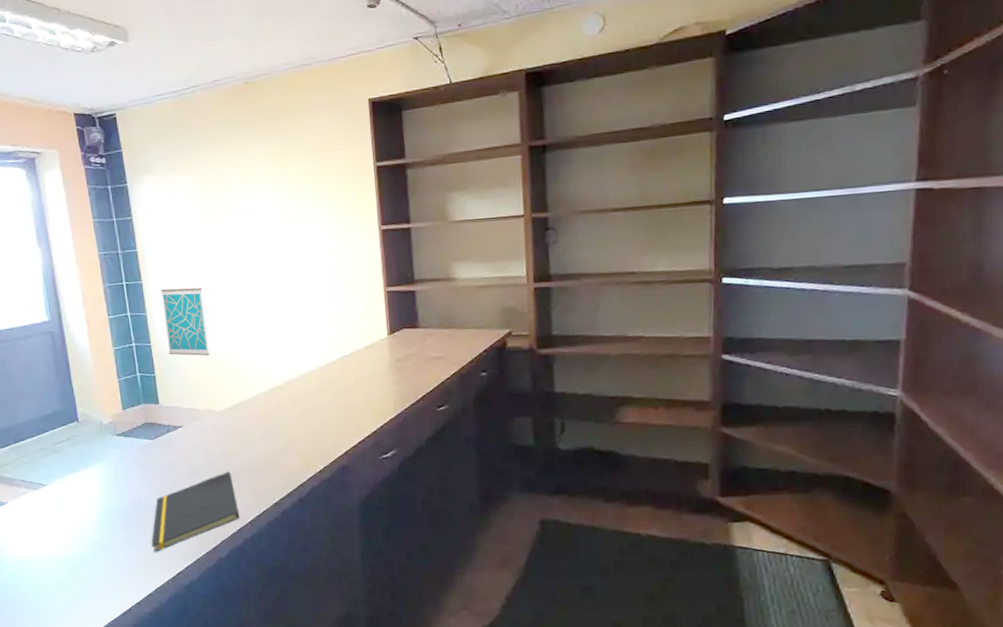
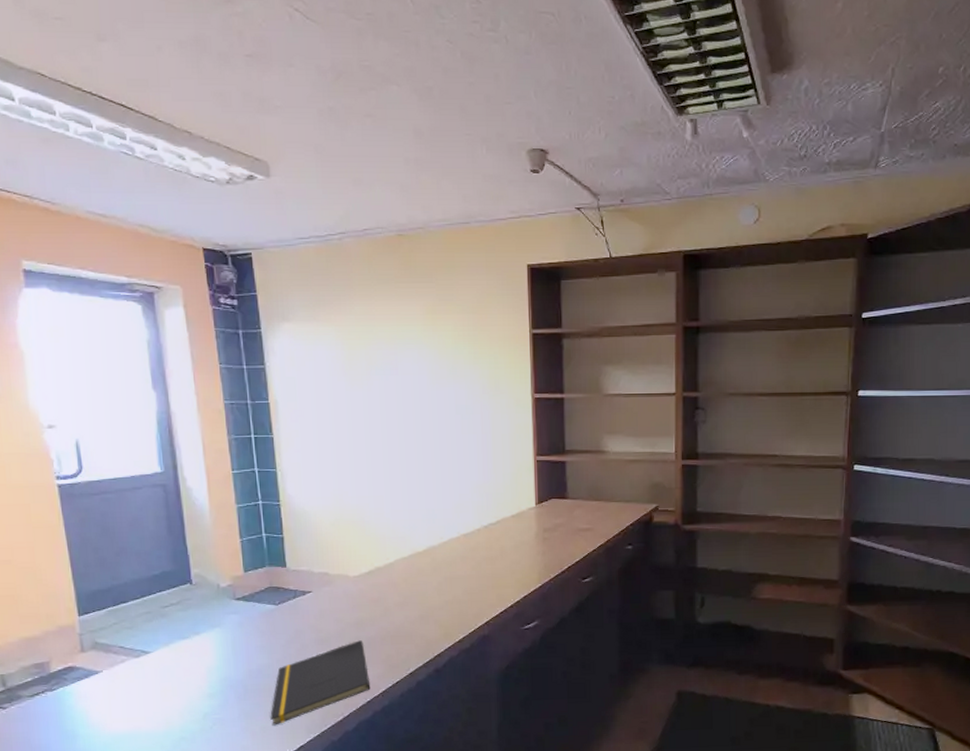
wall art: present [160,287,210,356] -> none [293,445,346,519]

